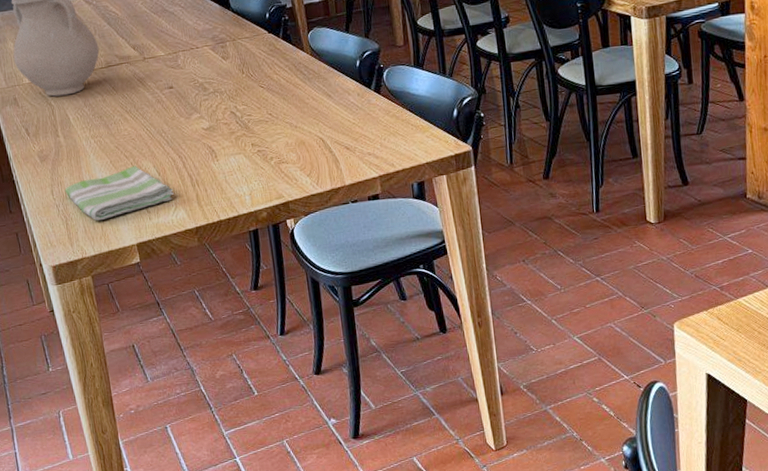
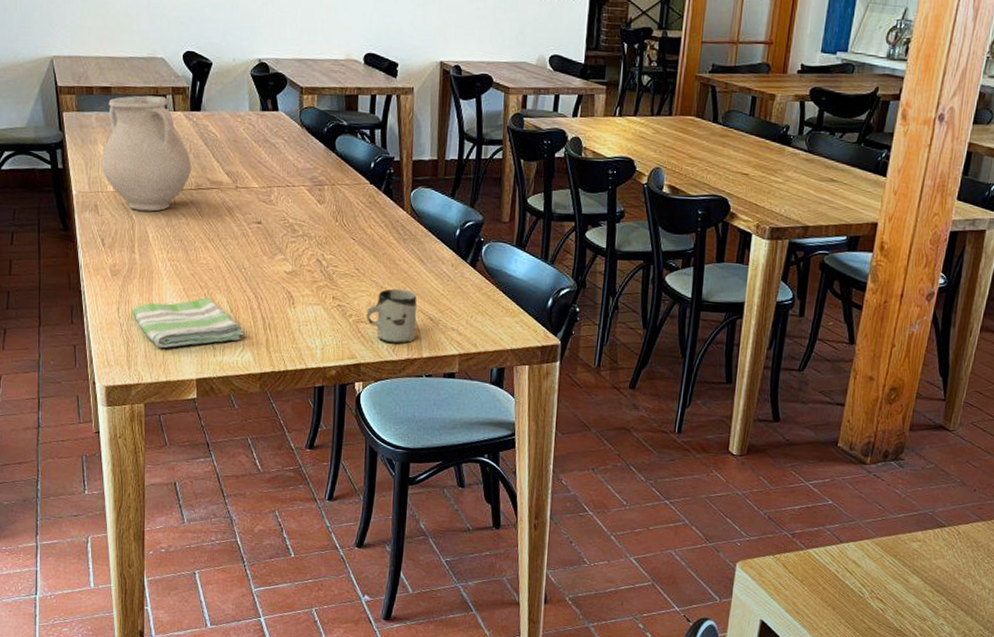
cup: none [285,125,336,178] -> present [366,288,417,344]

